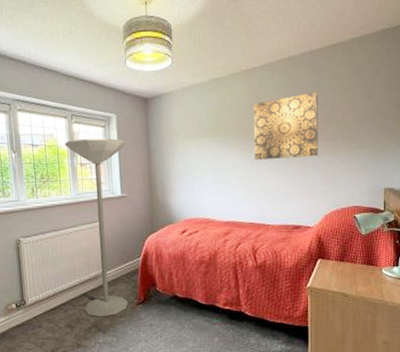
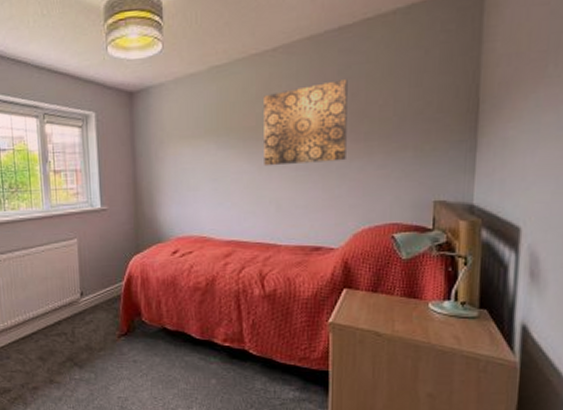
floor lamp: present [64,138,128,317] -> none [35,140,109,350]

